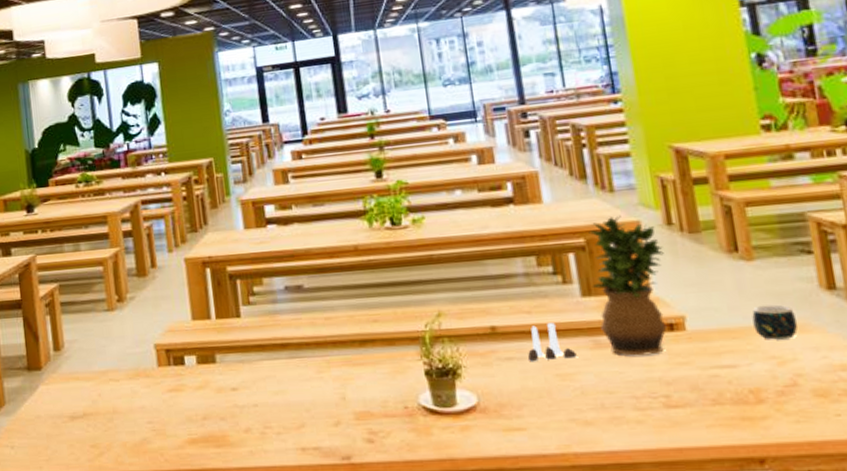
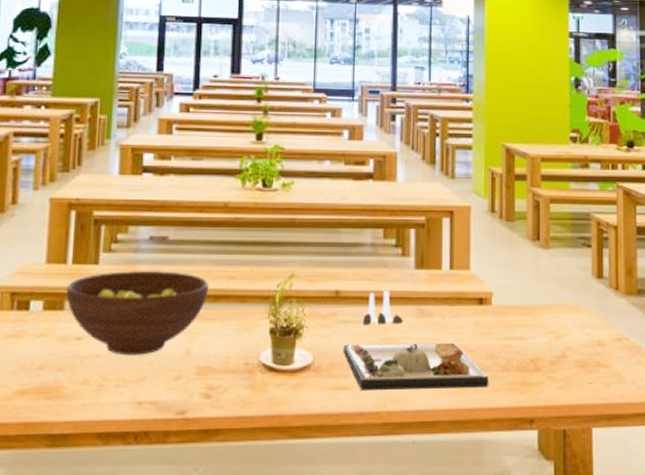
fruit bowl: none [214,319,354,404] -> present [66,271,209,356]
dinner plate: none [510,375,698,431] -> present [343,342,489,390]
potted plant: present [588,214,667,356] -> none [425,199,485,325]
mug: present [752,304,798,340] -> none [542,287,573,317]

